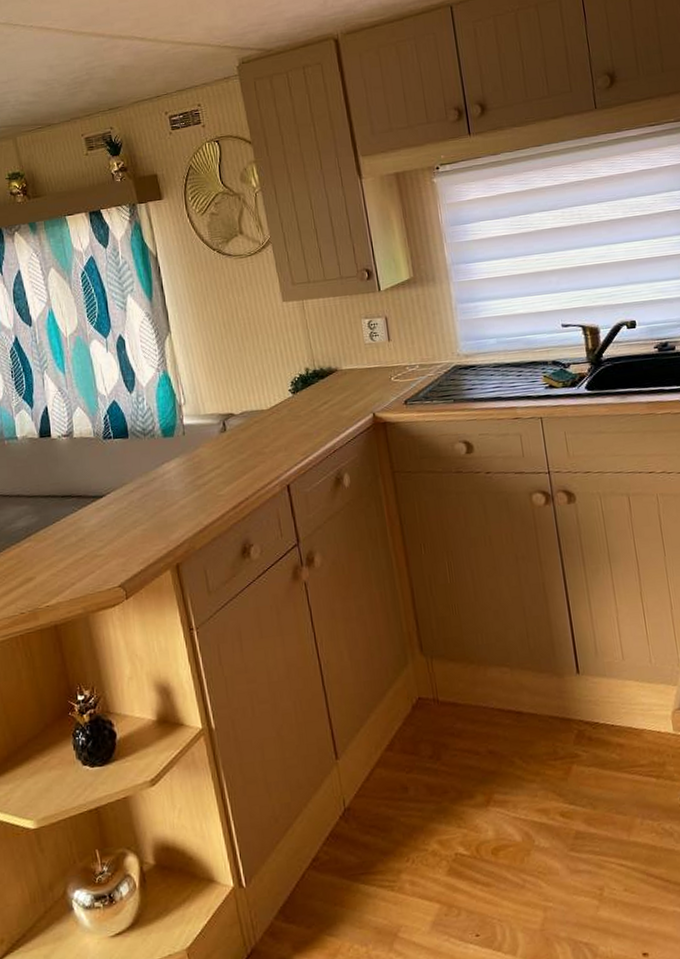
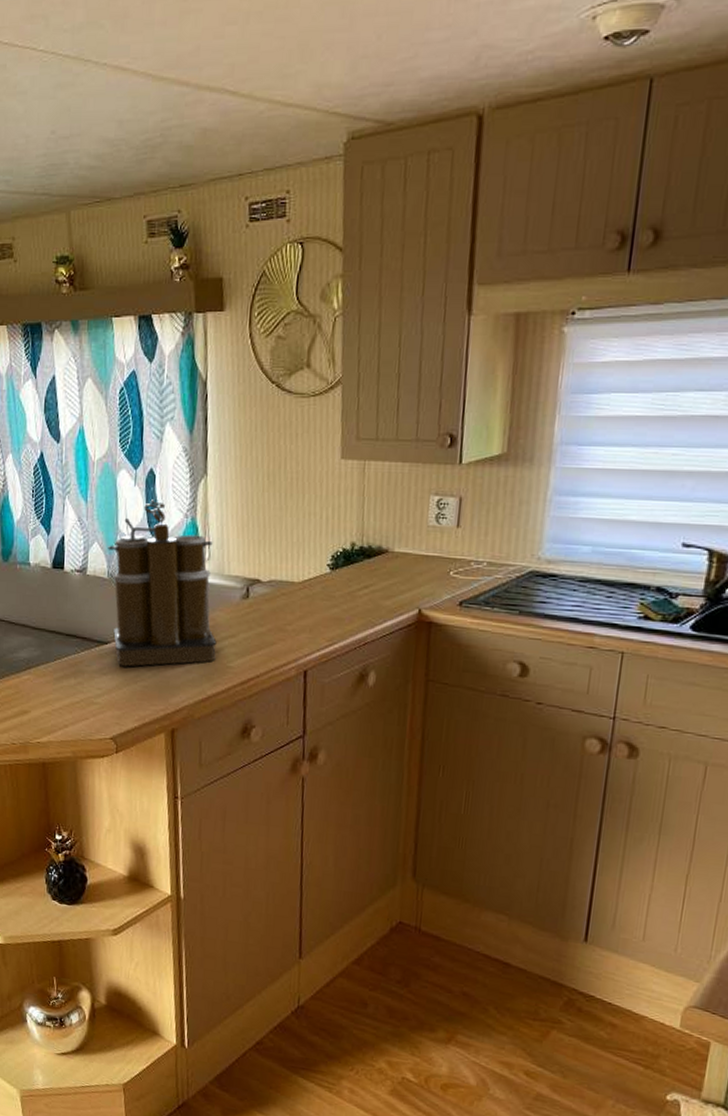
coffee maker: none [90,361,206,516] -> present [108,499,217,667]

